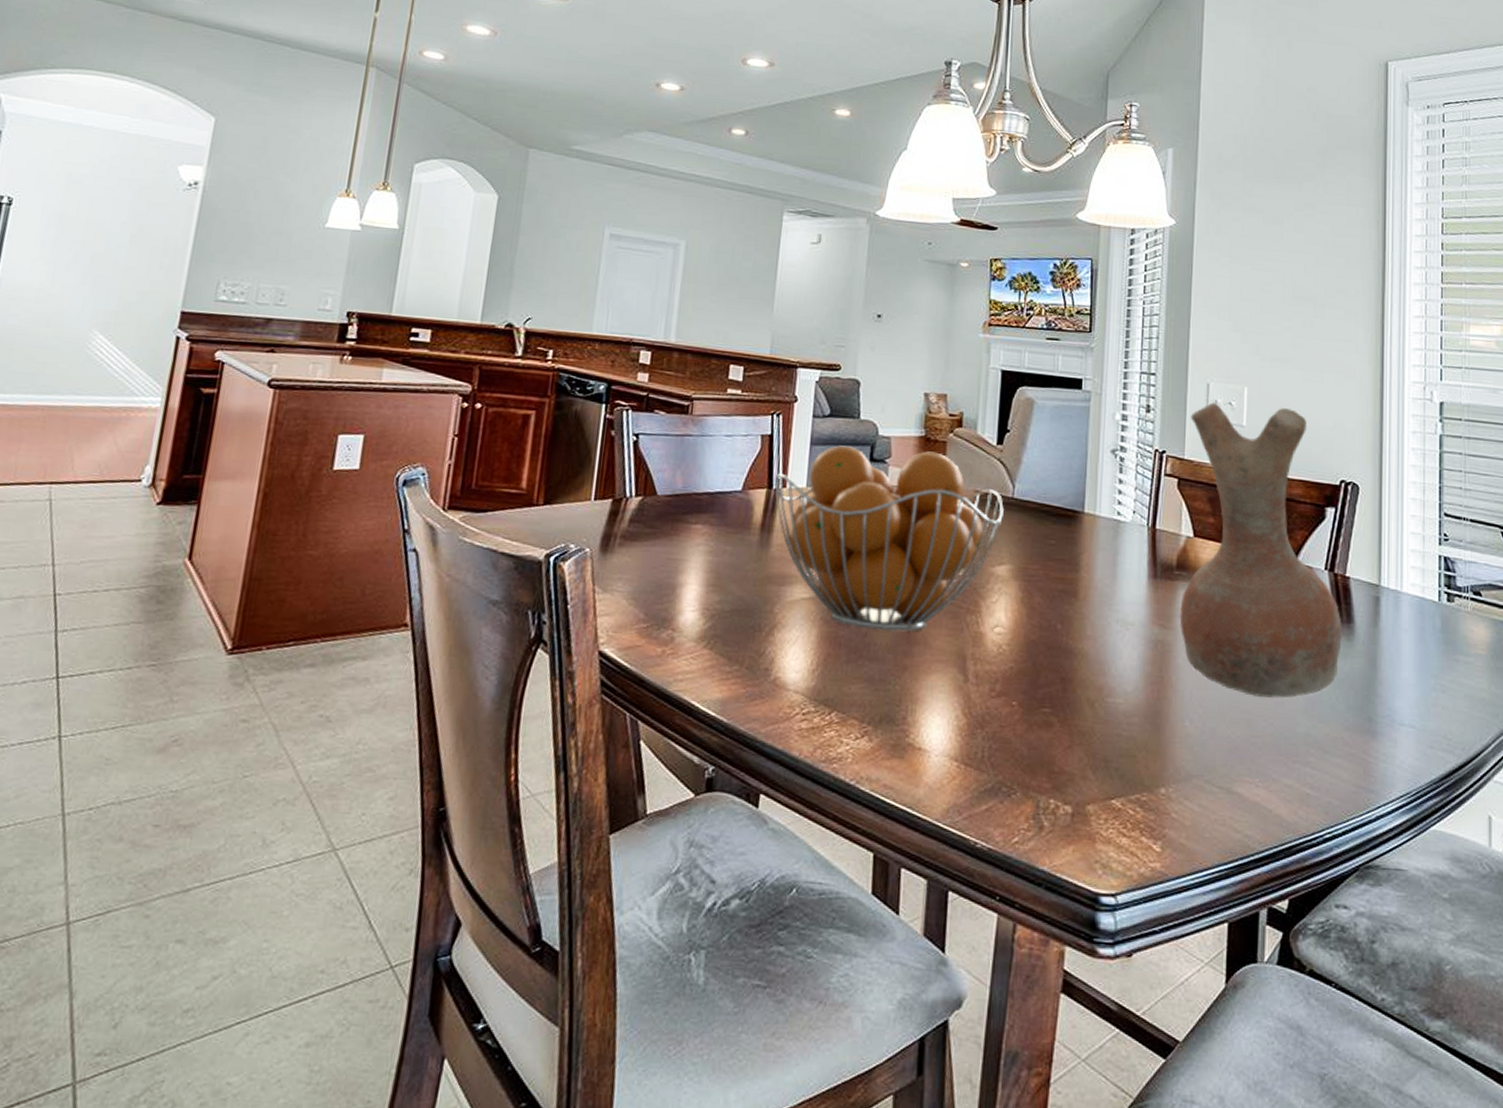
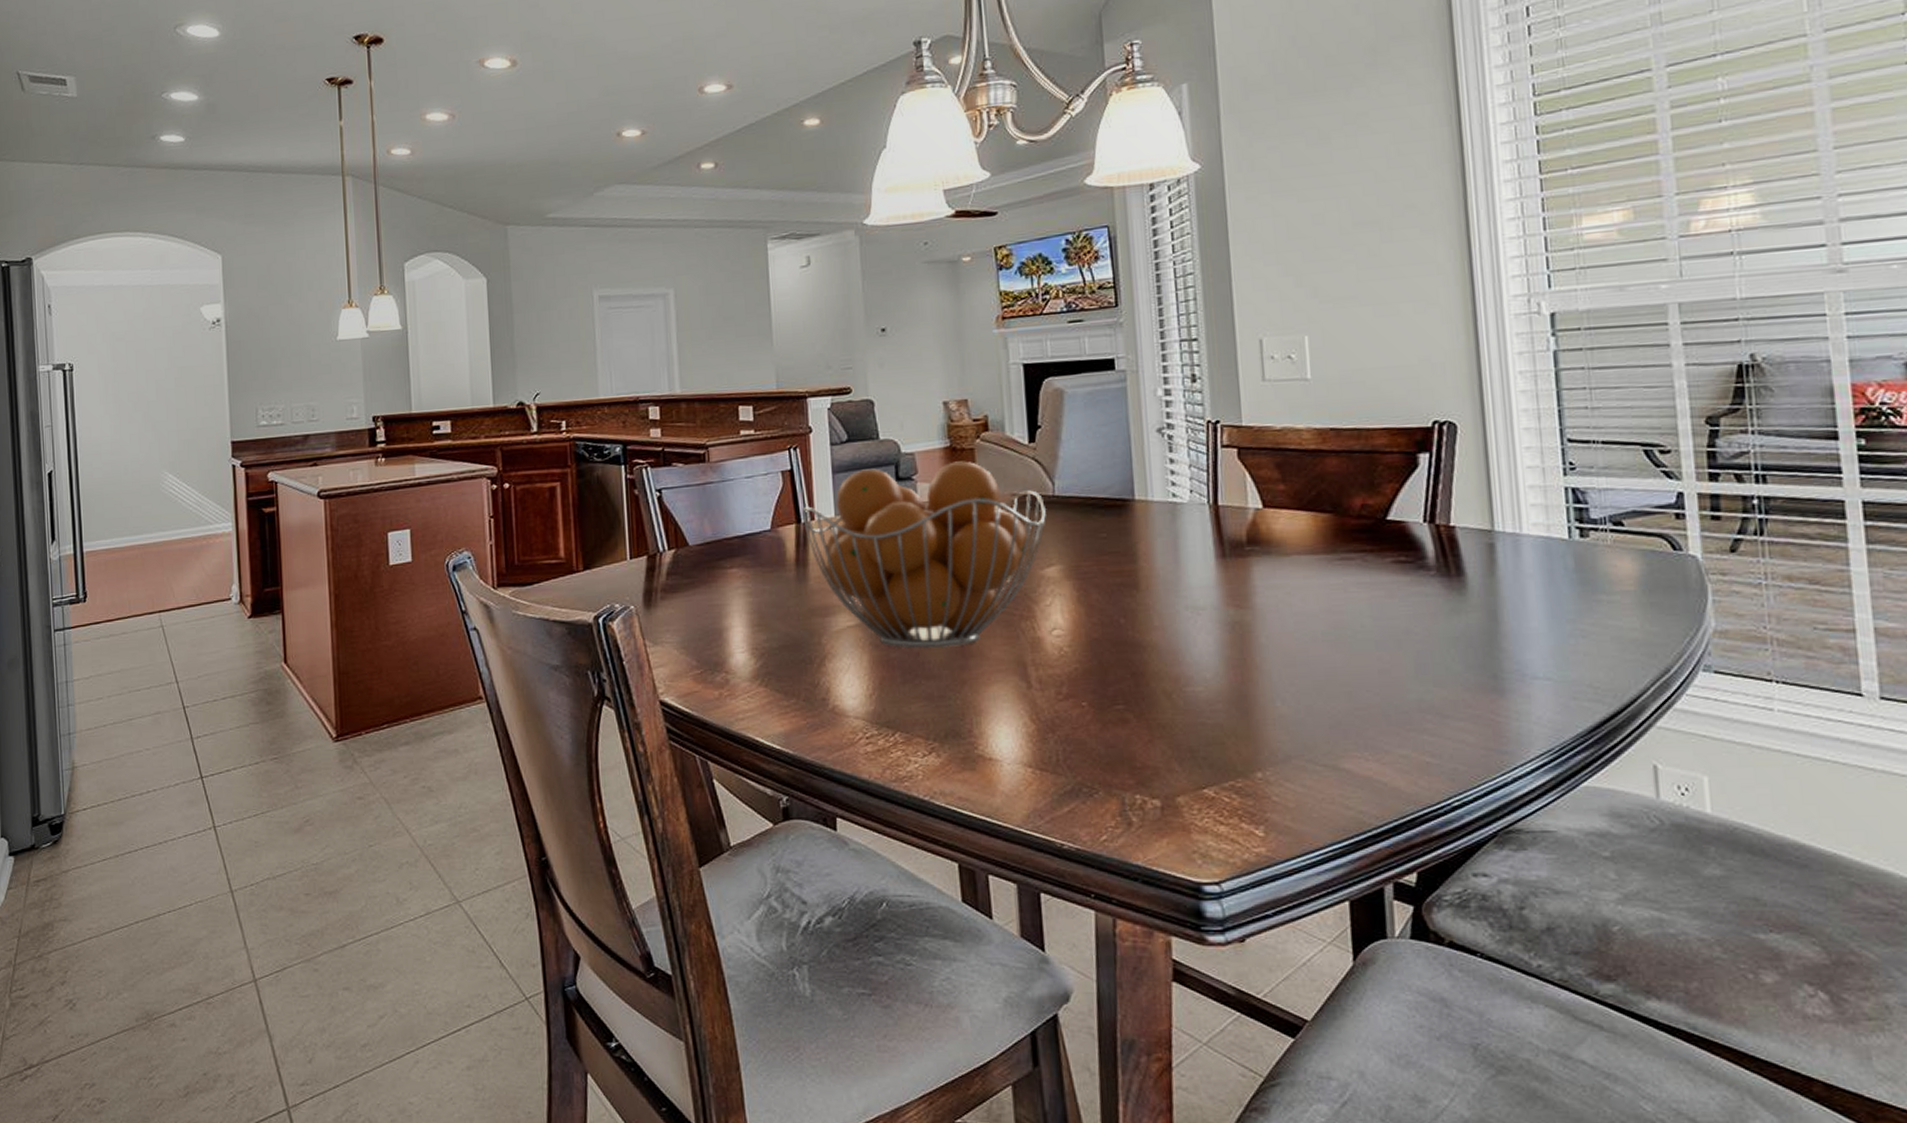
vase: present [1179,402,1342,699] -> none [1244,351,1453,667]

